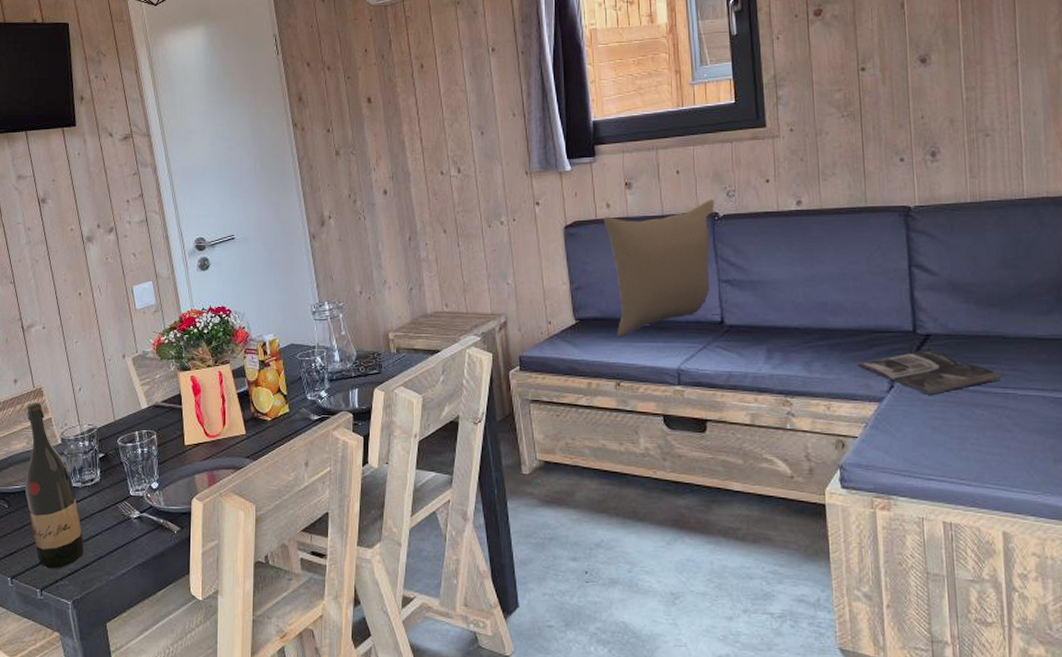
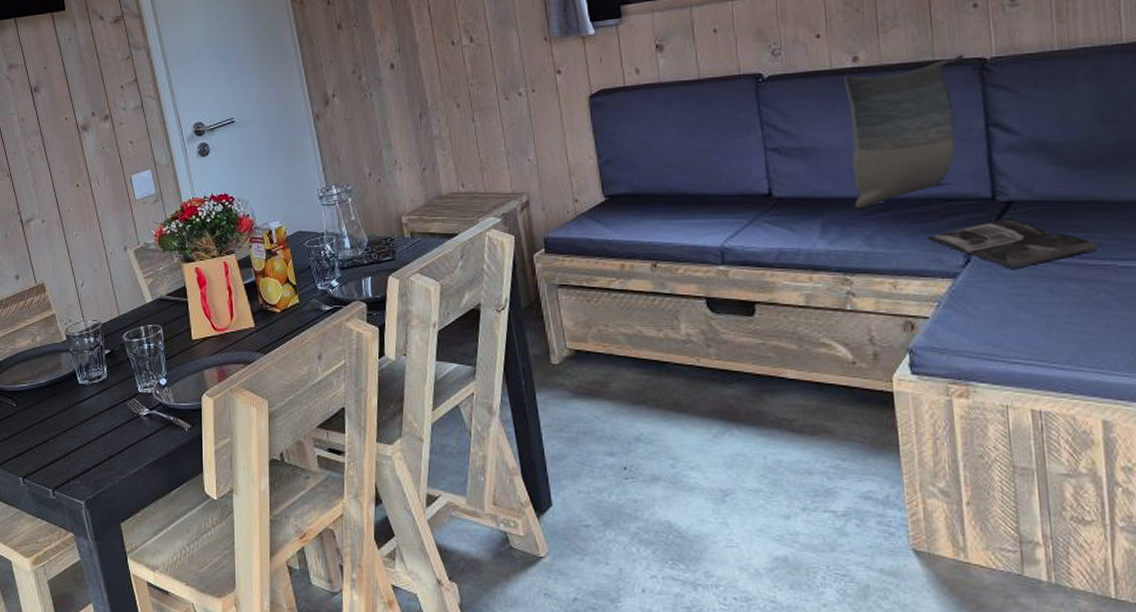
wine bottle: present [24,403,85,570] -> none [30,299,95,469]
pillow: present [603,199,726,336] -> none [632,59,774,213]
pillow: none [789,202,892,337] -> present [844,54,965,208]

